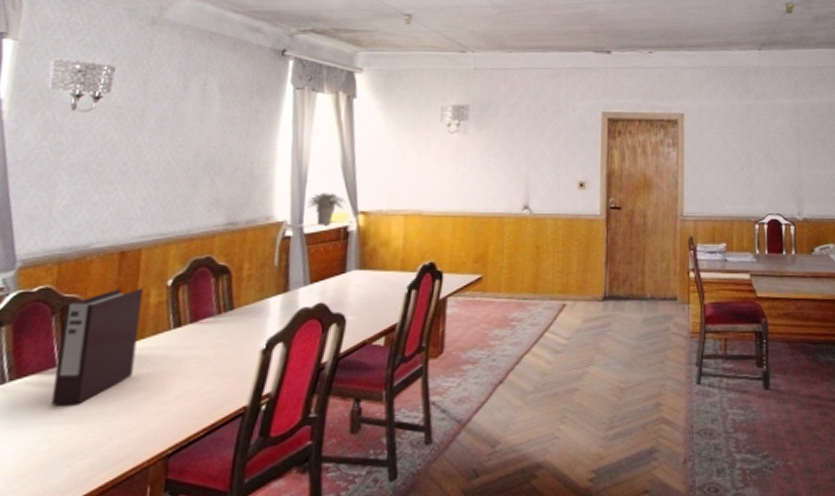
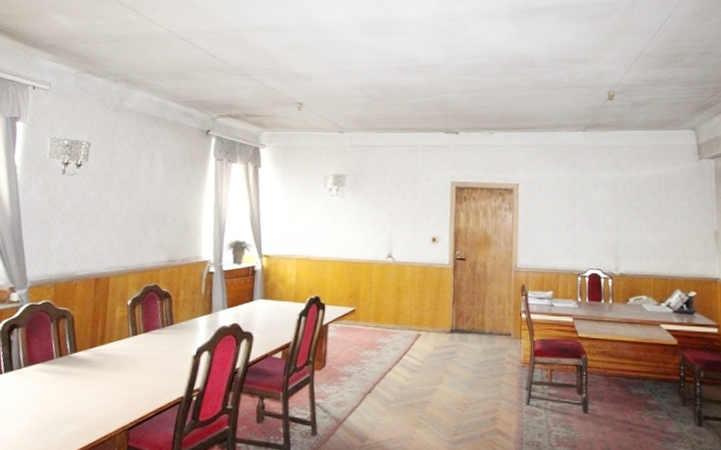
binder: present [51,288,143,406] -> none [51,305,111,388]

